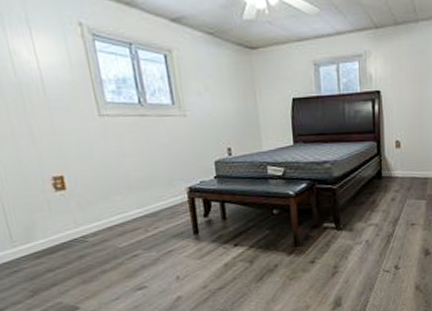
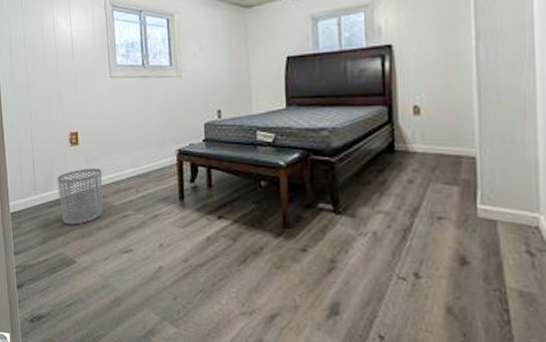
waste bin: none [41,212,107,273] -> present [57,168,103,225]

